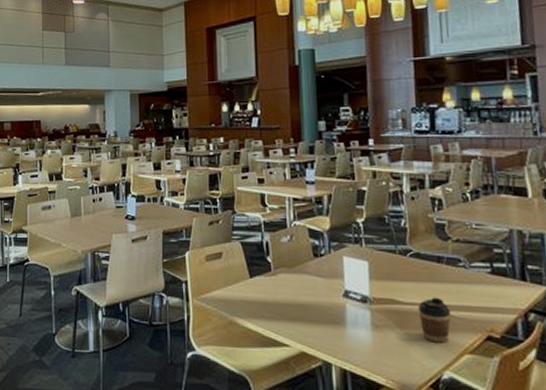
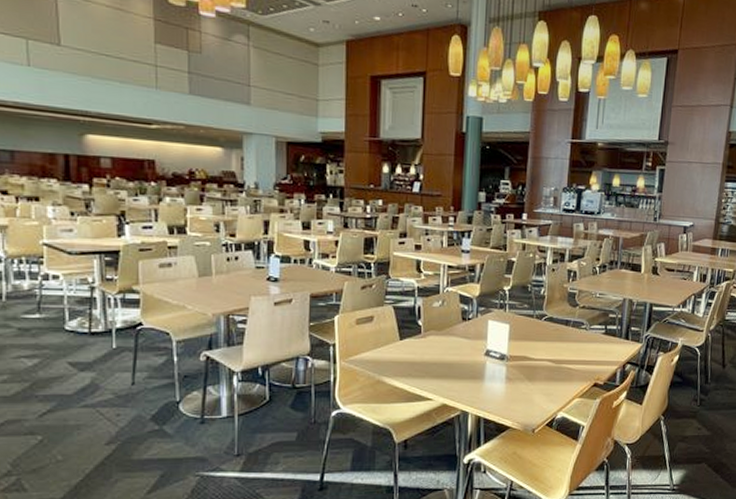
coffee cup: present [417,297,452,343] -> none [545,354,570,390]

